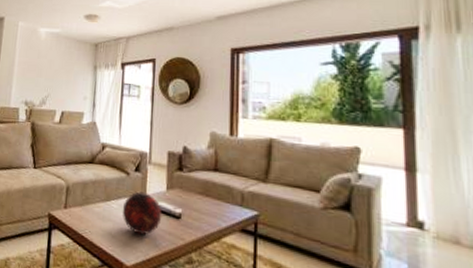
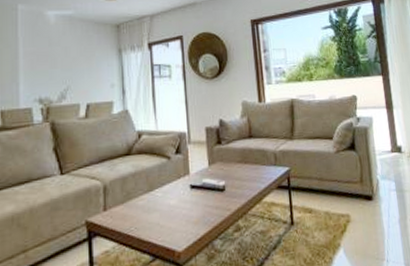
decorative orb: present [121,191,162,235] -> none [167,173,208,217]

